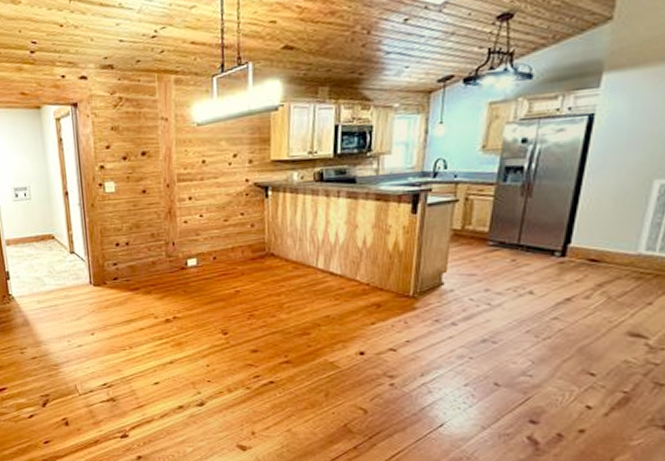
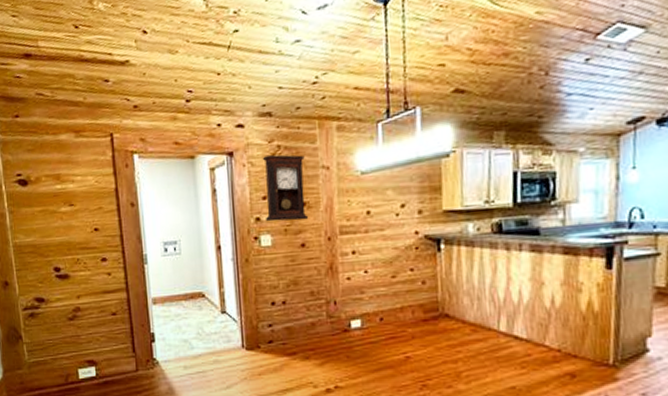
pendulum clock: none [105,105,149,170] -> present [262,154,309,222]

